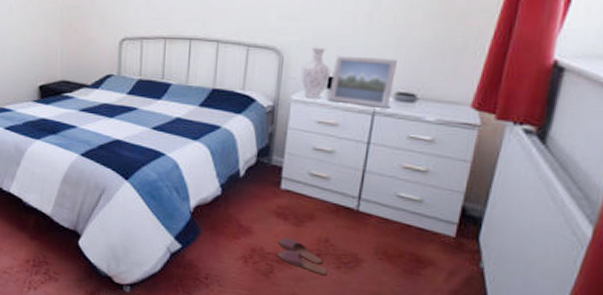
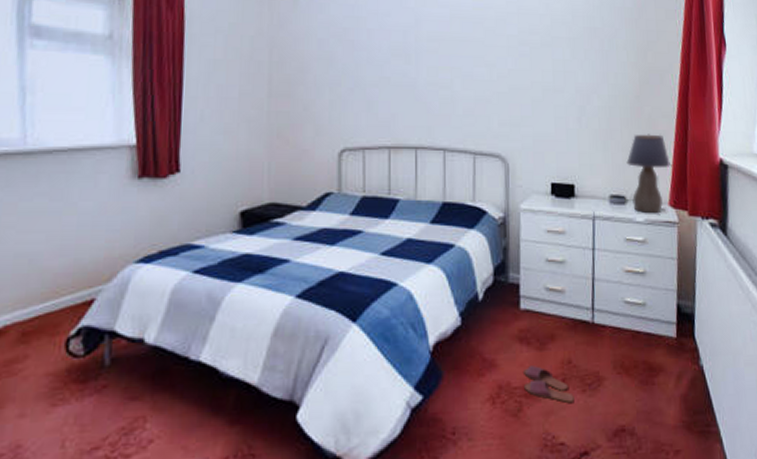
vase: present [301,47,331,98] -> none [526,153,553,206]
picture frame: present [328,55,397,110] -> none [553,160,607,213]
table lamp: none [423,30,483,114] -> present [626,134,672,213]

